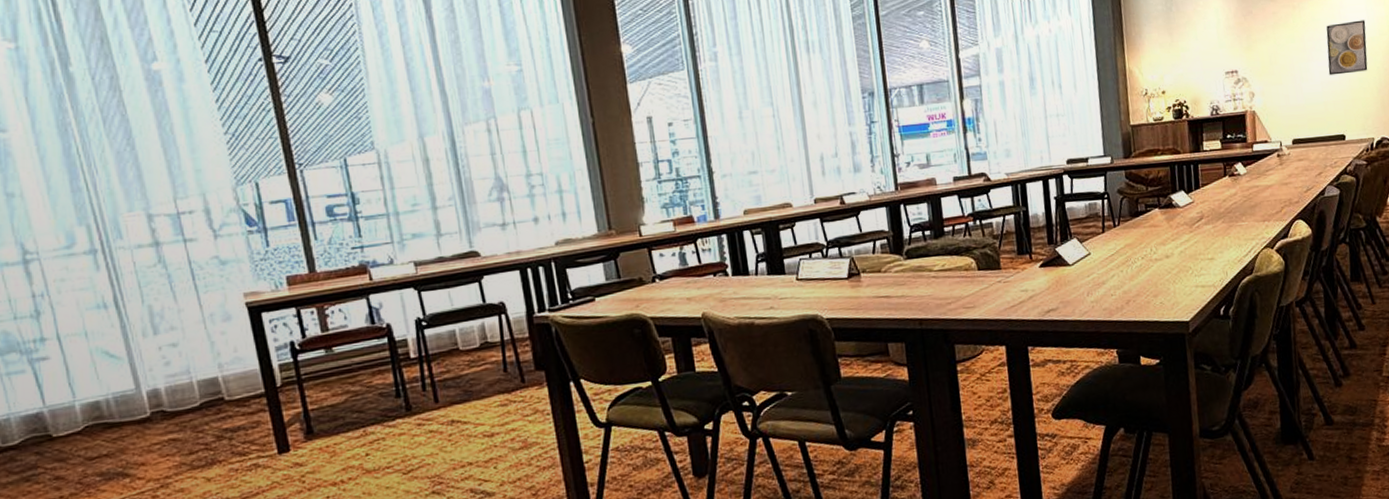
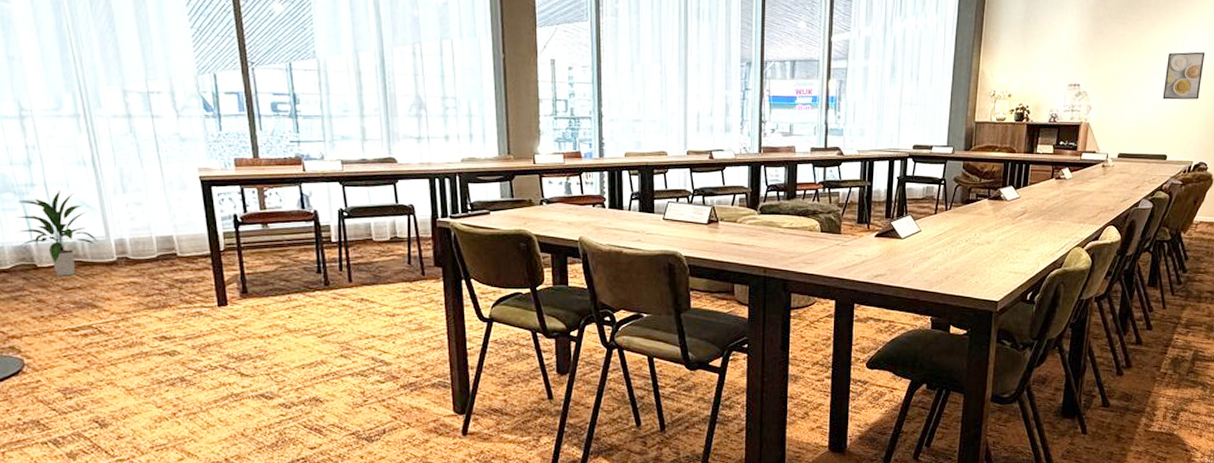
indoor plant: none [23,341,125,445] -> present [15,189,97,276]

